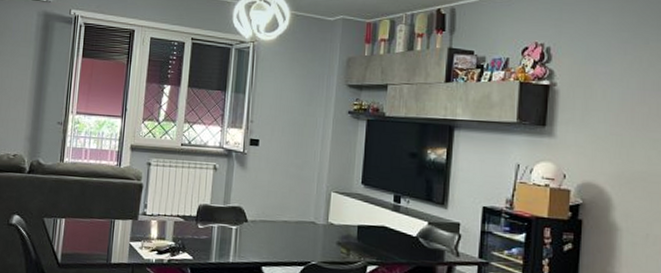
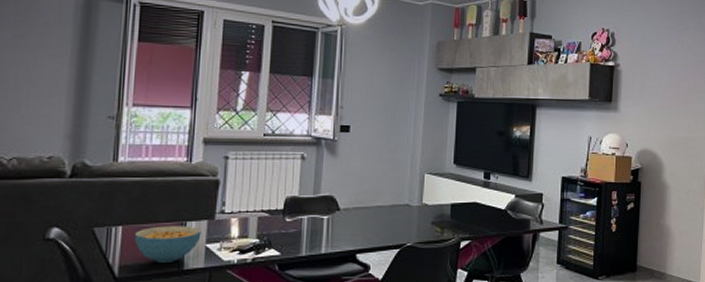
cereal bowl: none [73,221,127,255] -> present [134,226,201,263]

